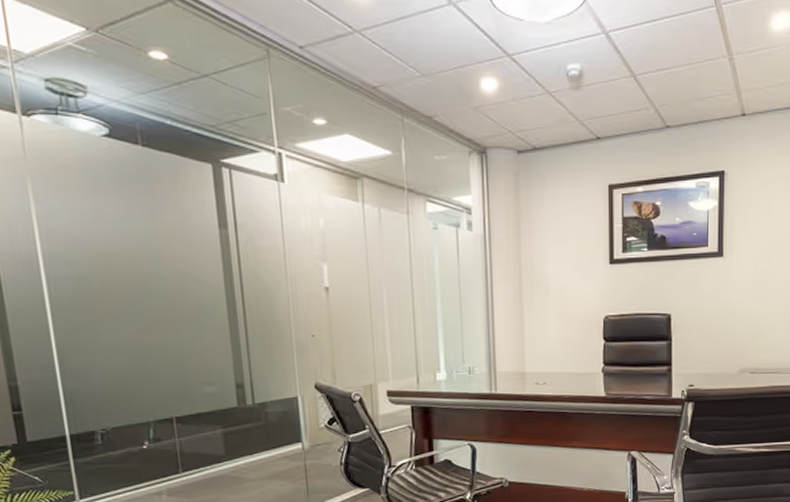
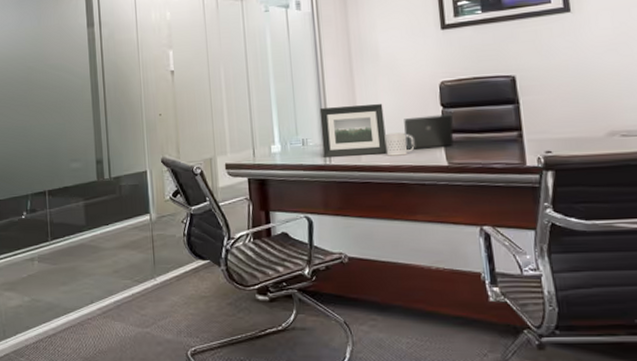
picture frame: none [487,334,551,387] -> present [319,103,387,158]
mug: none [549,364,577,386] -> present [384,132,415,156]
laptop: none [568,348,613,381] -> present [404,114,454,150]

